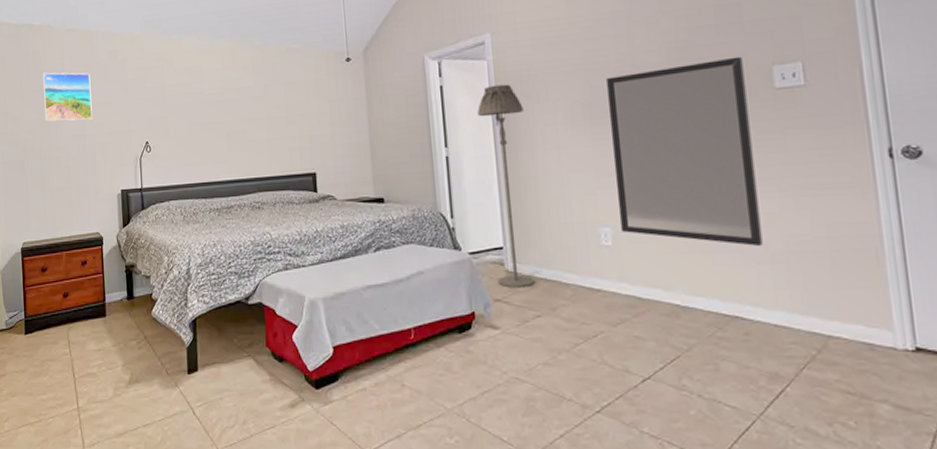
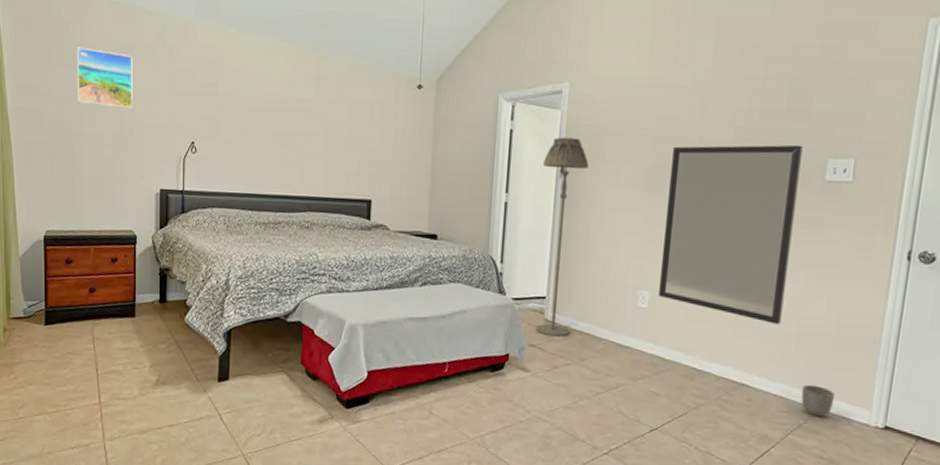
planter: none [806,308,847,345] -> present [801,384,835,418]

